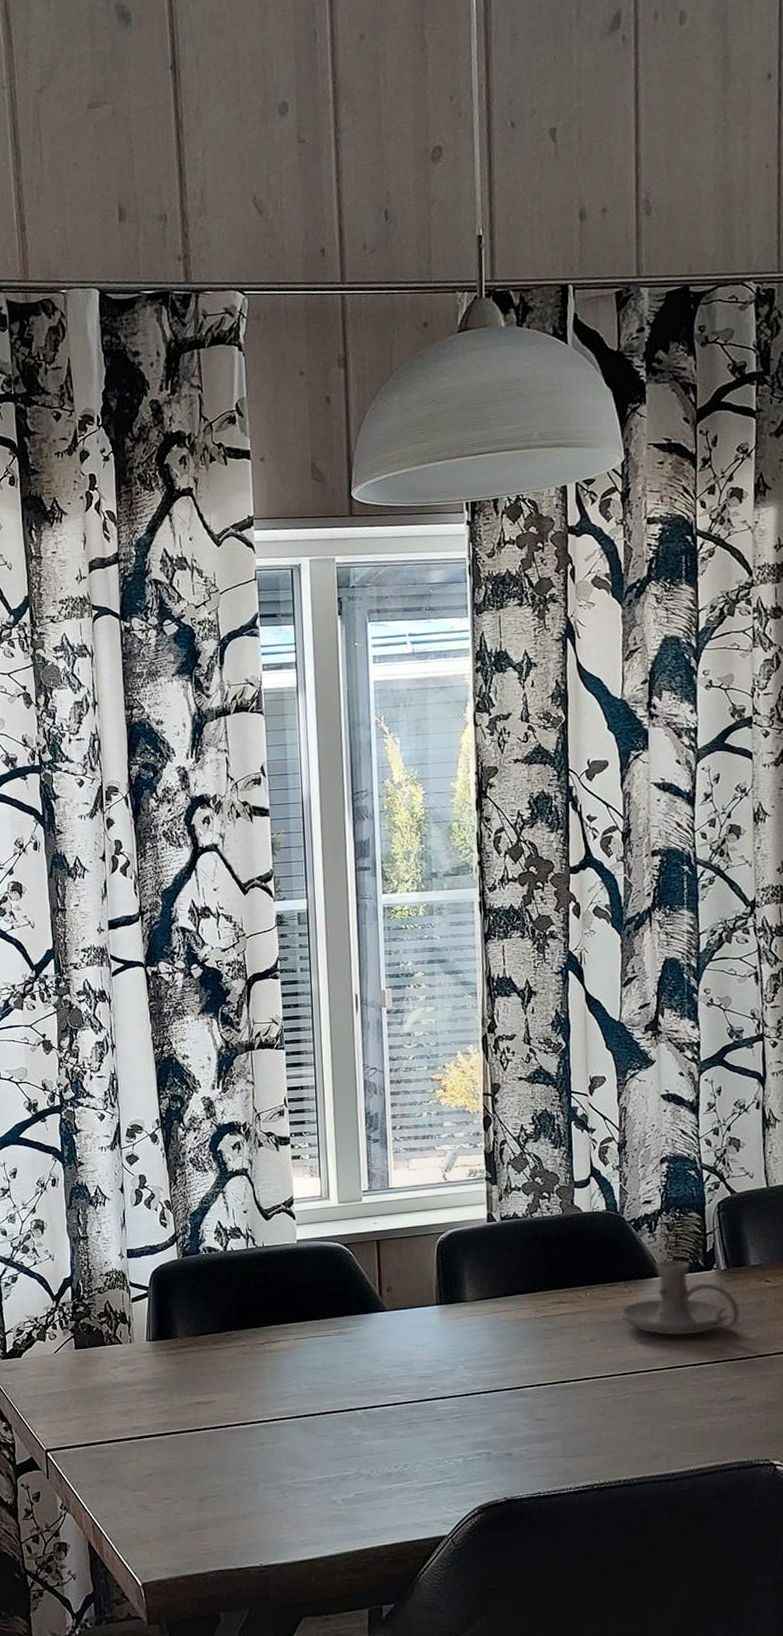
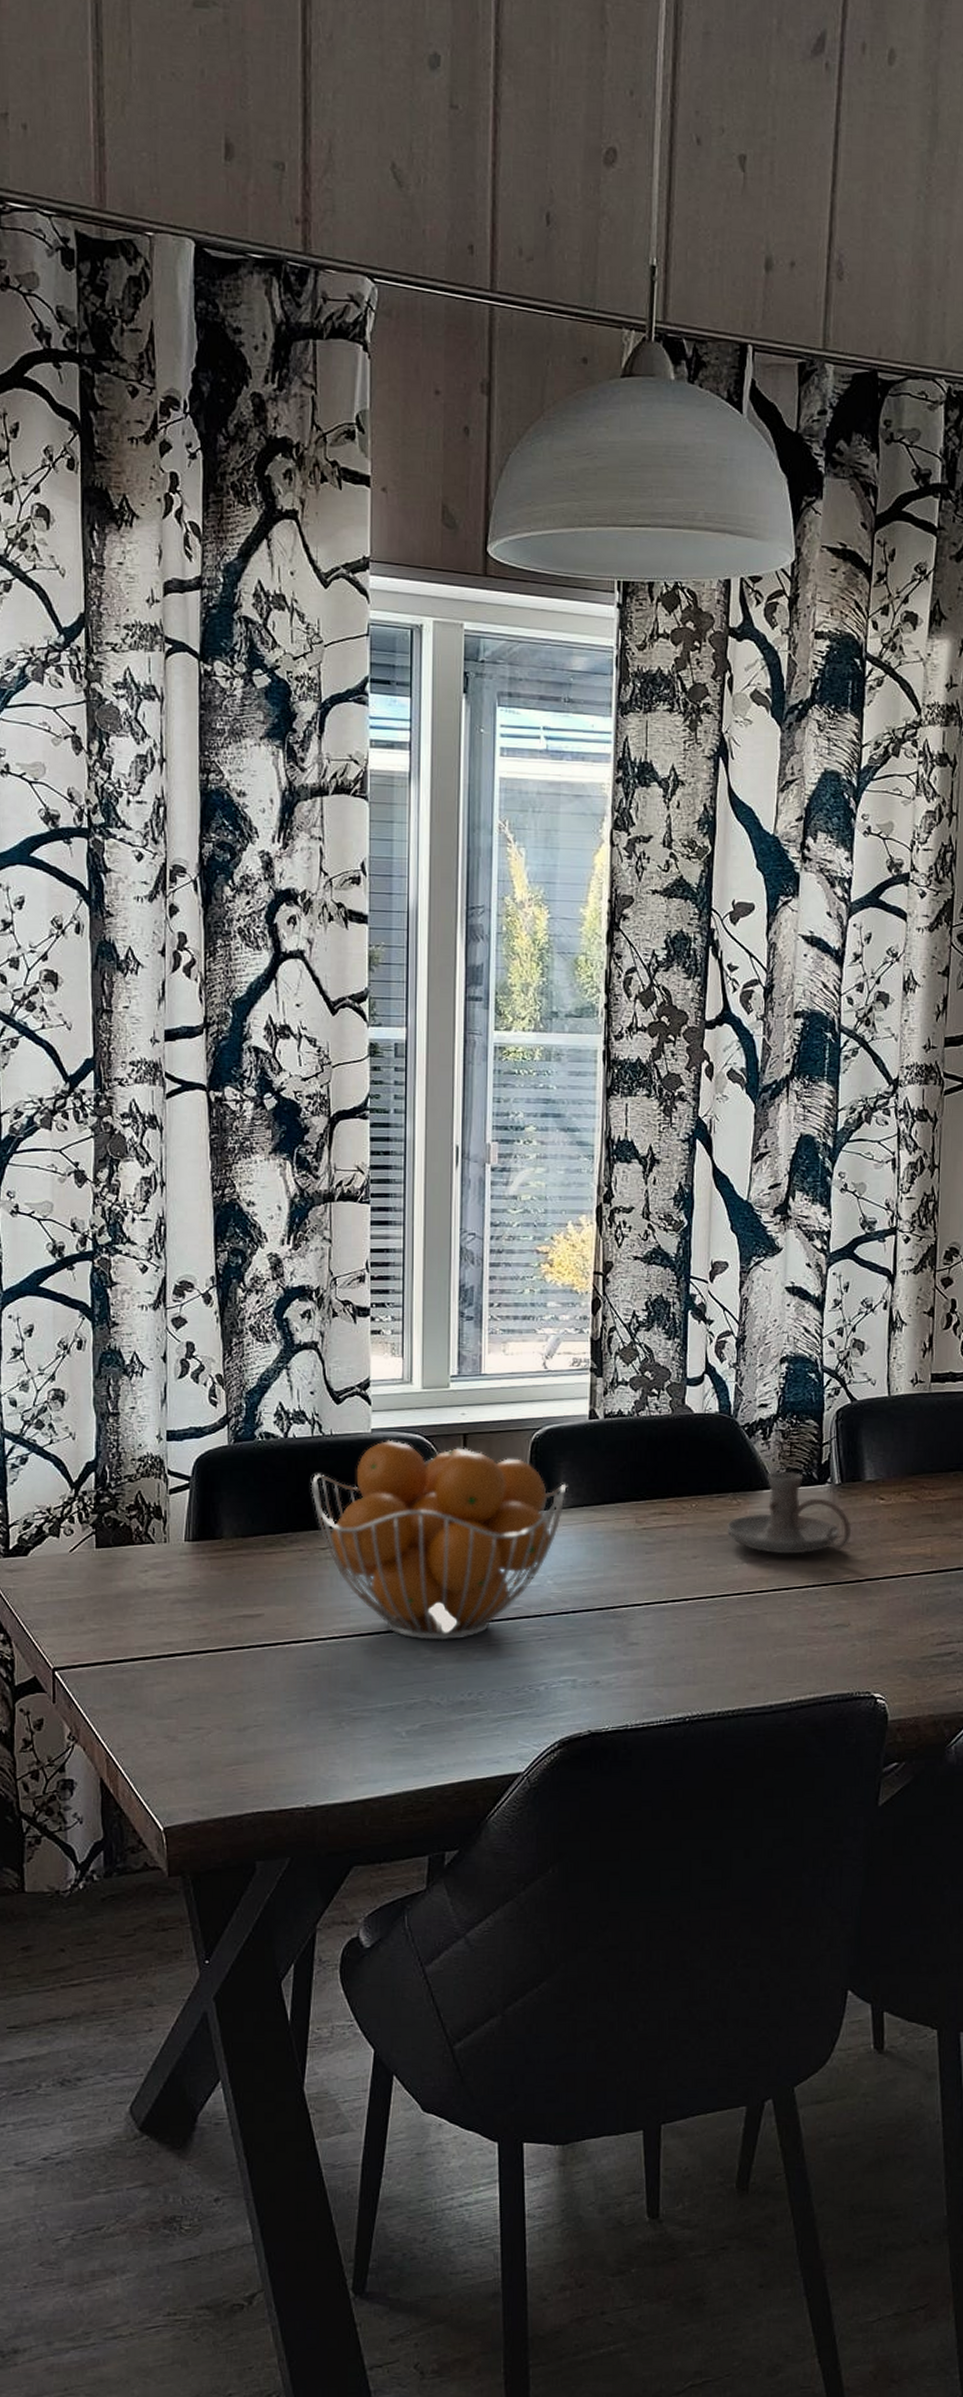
fruit basket: none [248,1248,471,1421] -> present [310,1439,567,1641]

